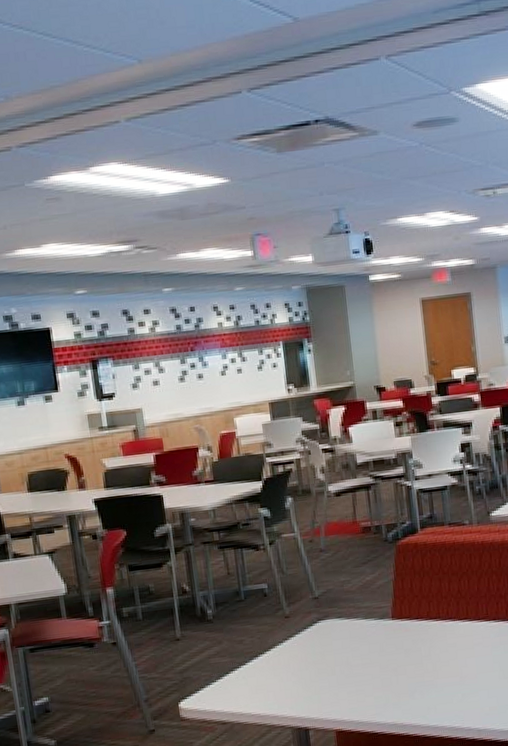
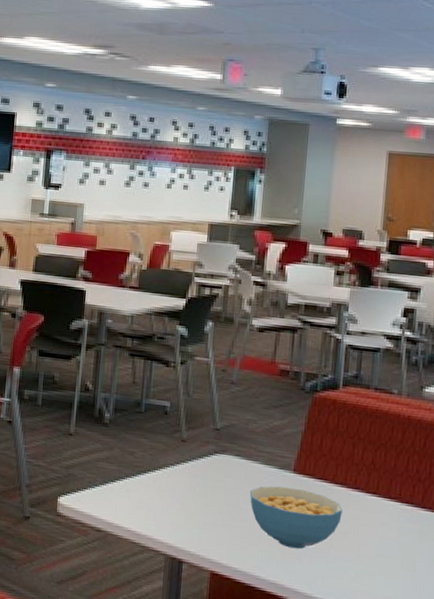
cereal bowl: none [356,632,442,689] -> present [249,486,342,549]

